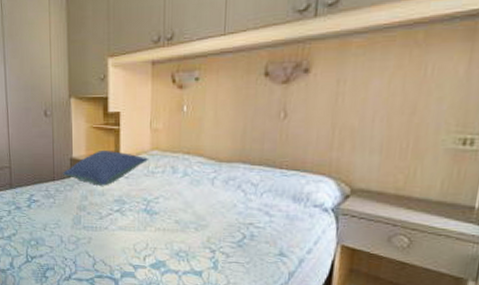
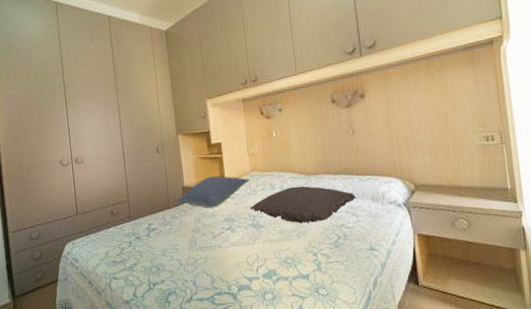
pillow: none [145,173,275,217] -> present [250,185,357,224]

